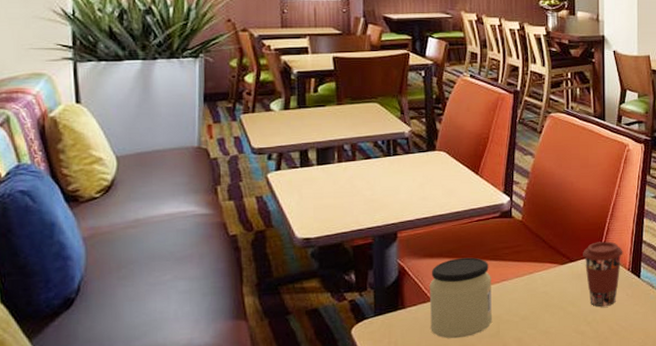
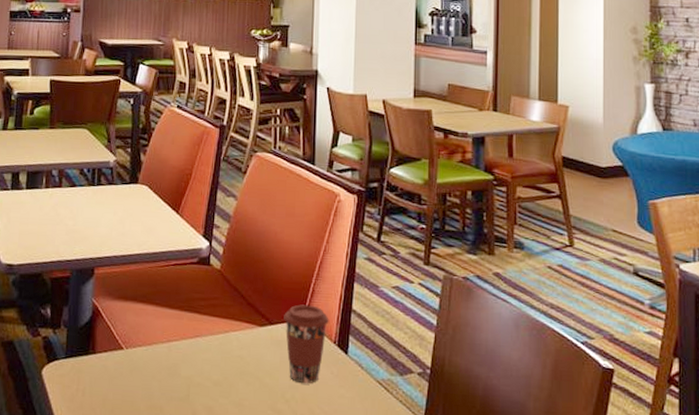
jar: present [429,257,493,339] -> none [119,304,185,397]

